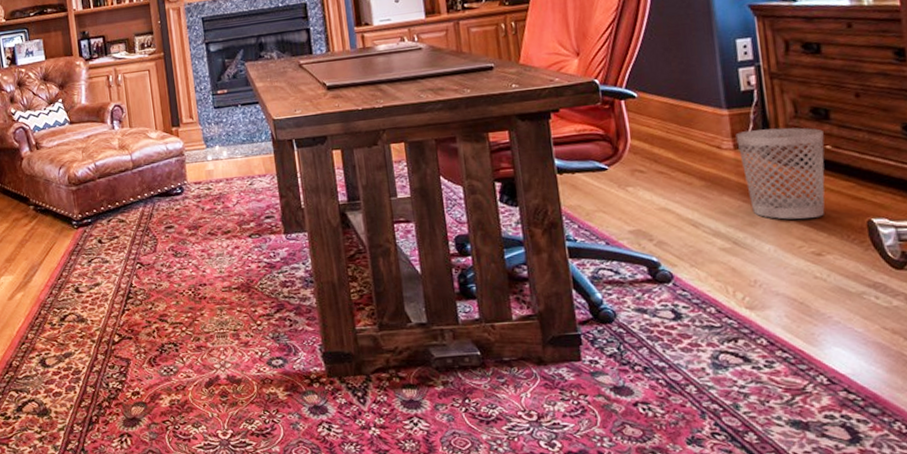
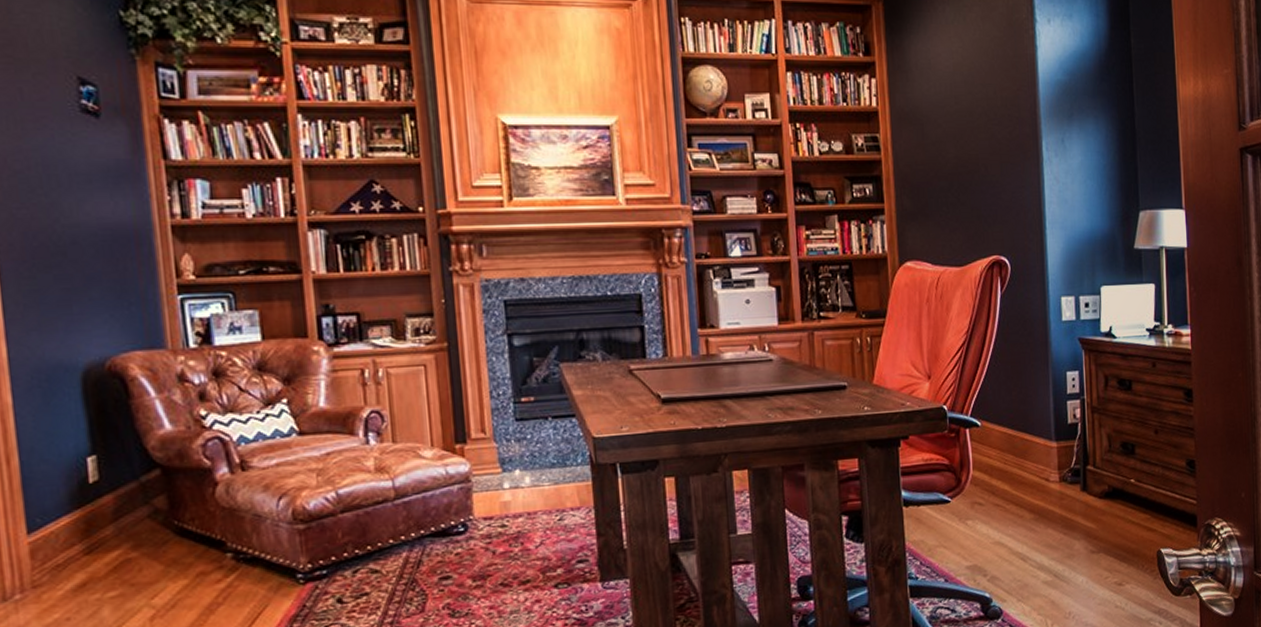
wastebasket: present [735,127,825,220] -> none [1061,461,1130,551]

